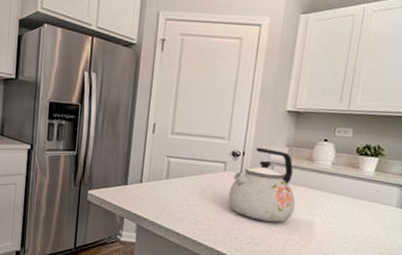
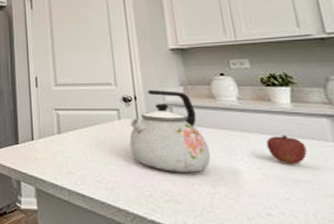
fruit: none [342,197,373,223] -> present [266,134,307,165]

